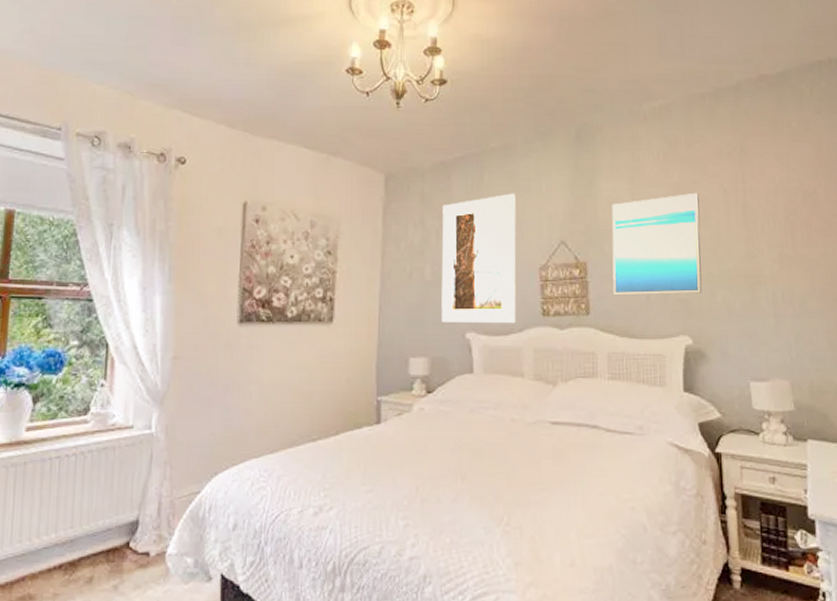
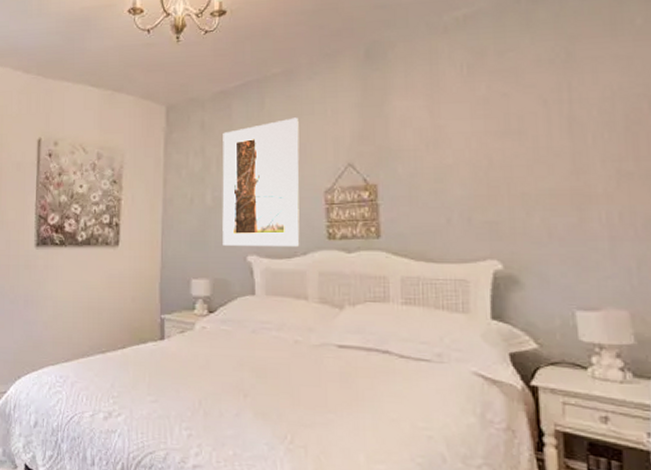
wall art: present [612,192,702,296] -> none [406,105,515,218]

